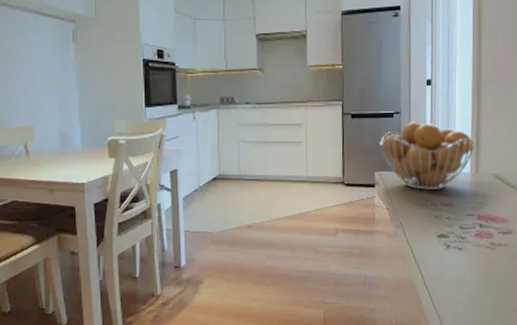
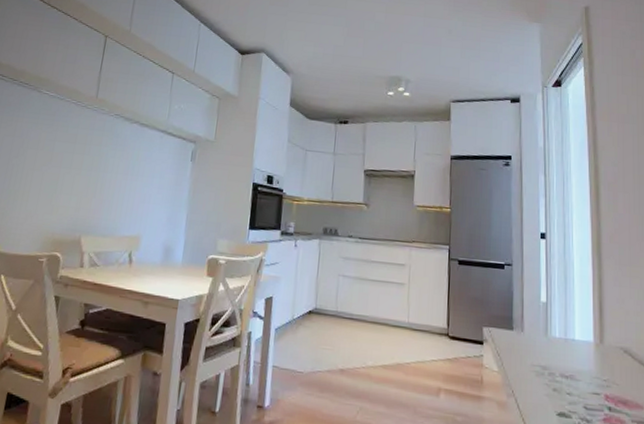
fruit basket: present [380,121,475,190] -> none [489,275,598,358]

